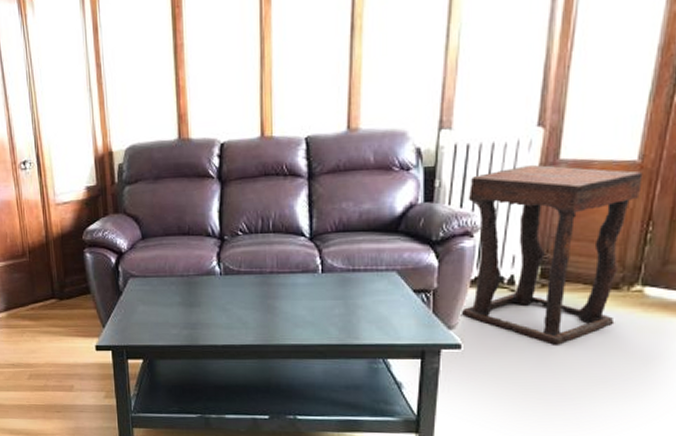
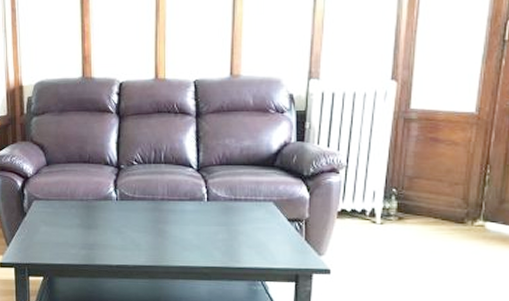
side table: present [460,165,643,347] -> none [329,113,480,274]

